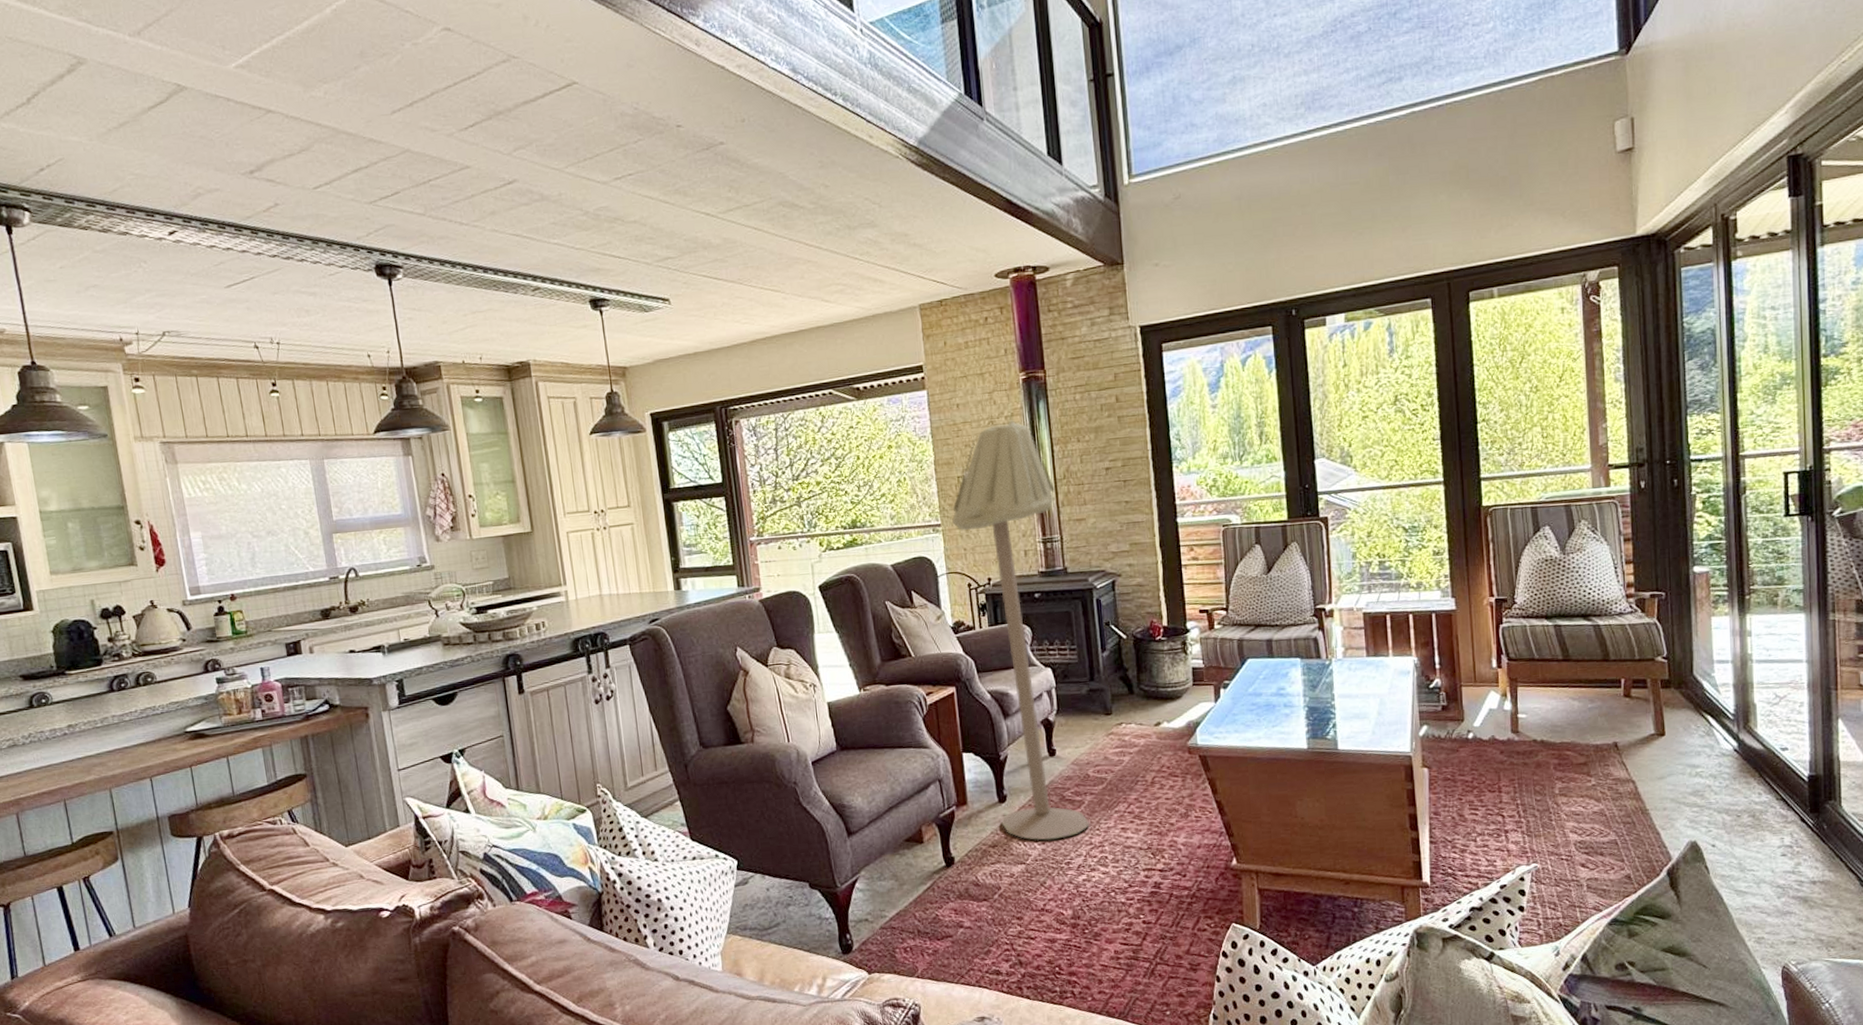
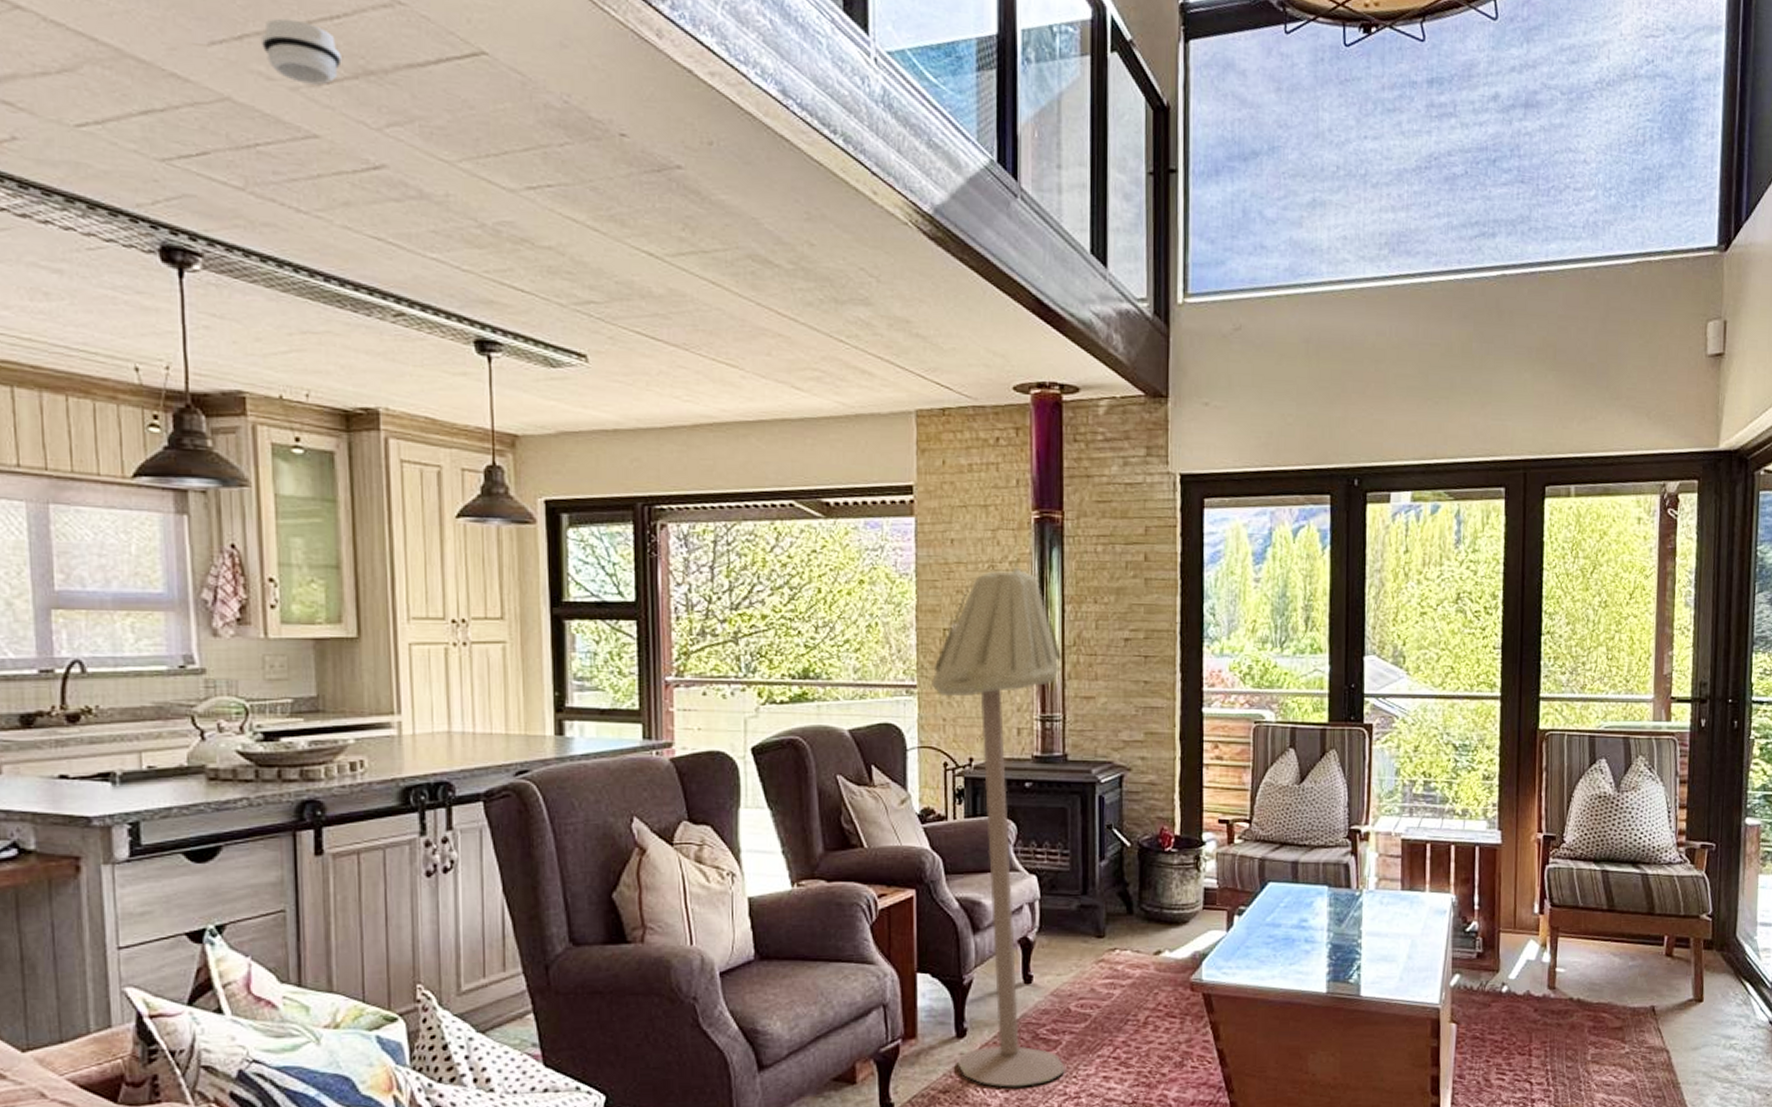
smoke detector: none [424,84,480,130] -> present [260,18,342,85]

